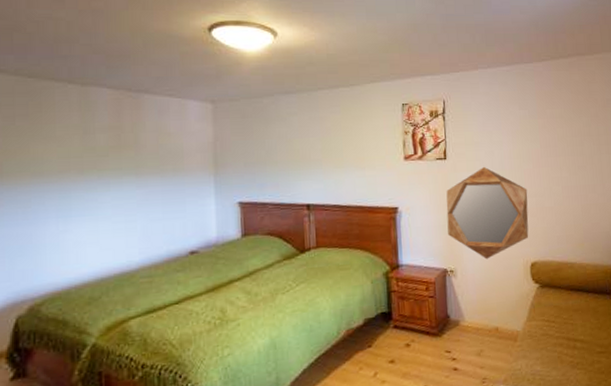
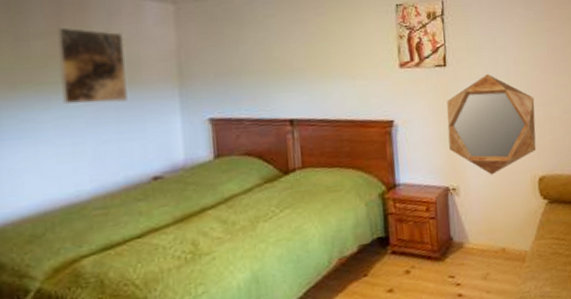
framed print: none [117,122,171,187] -> present [57,27,127,104]

